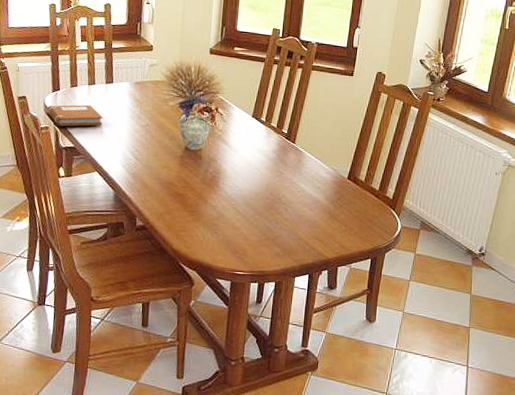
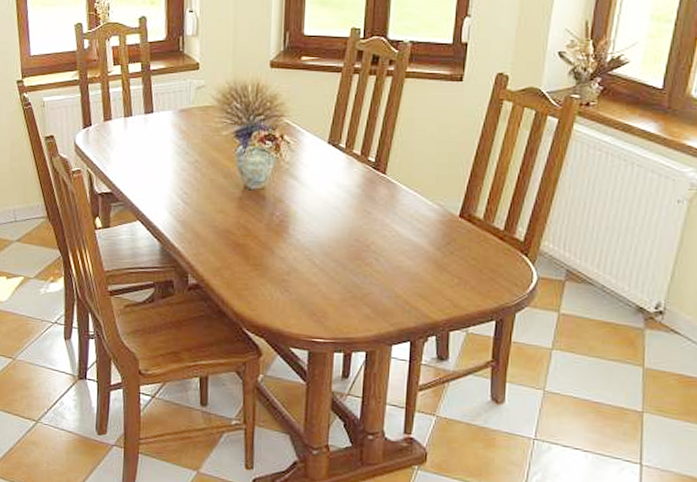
notebook: present [47,104,103,127] -> none [78,141,144,169]

